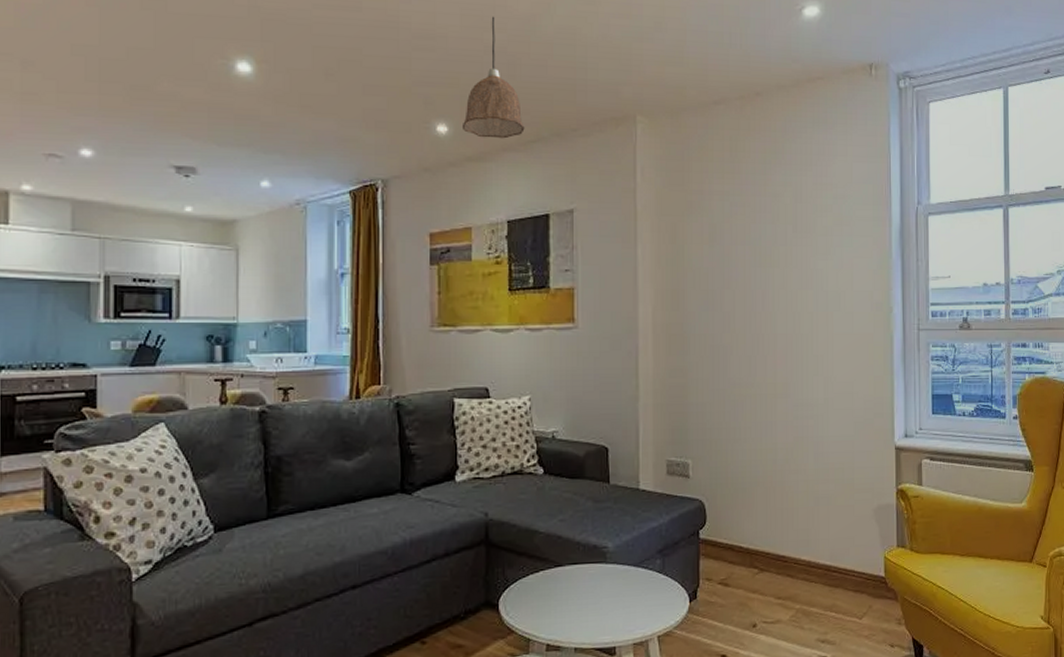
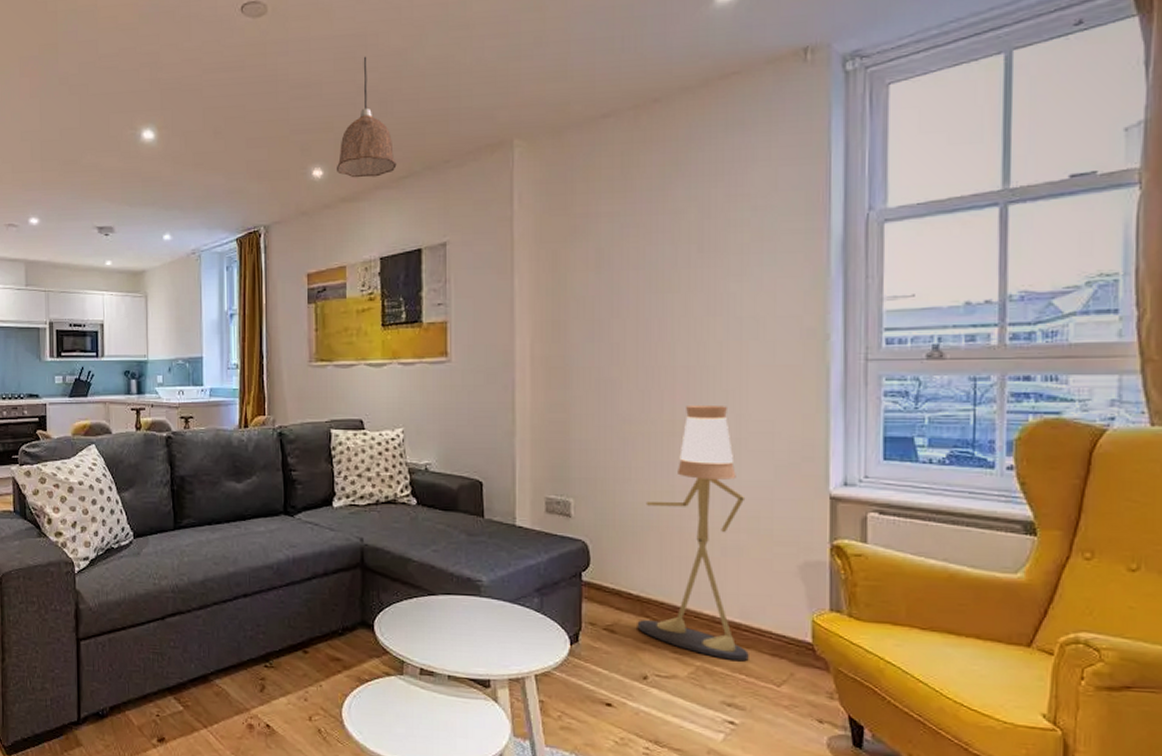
floor lamp: none [747,368,837,601] -> present [637,404,749,662]

